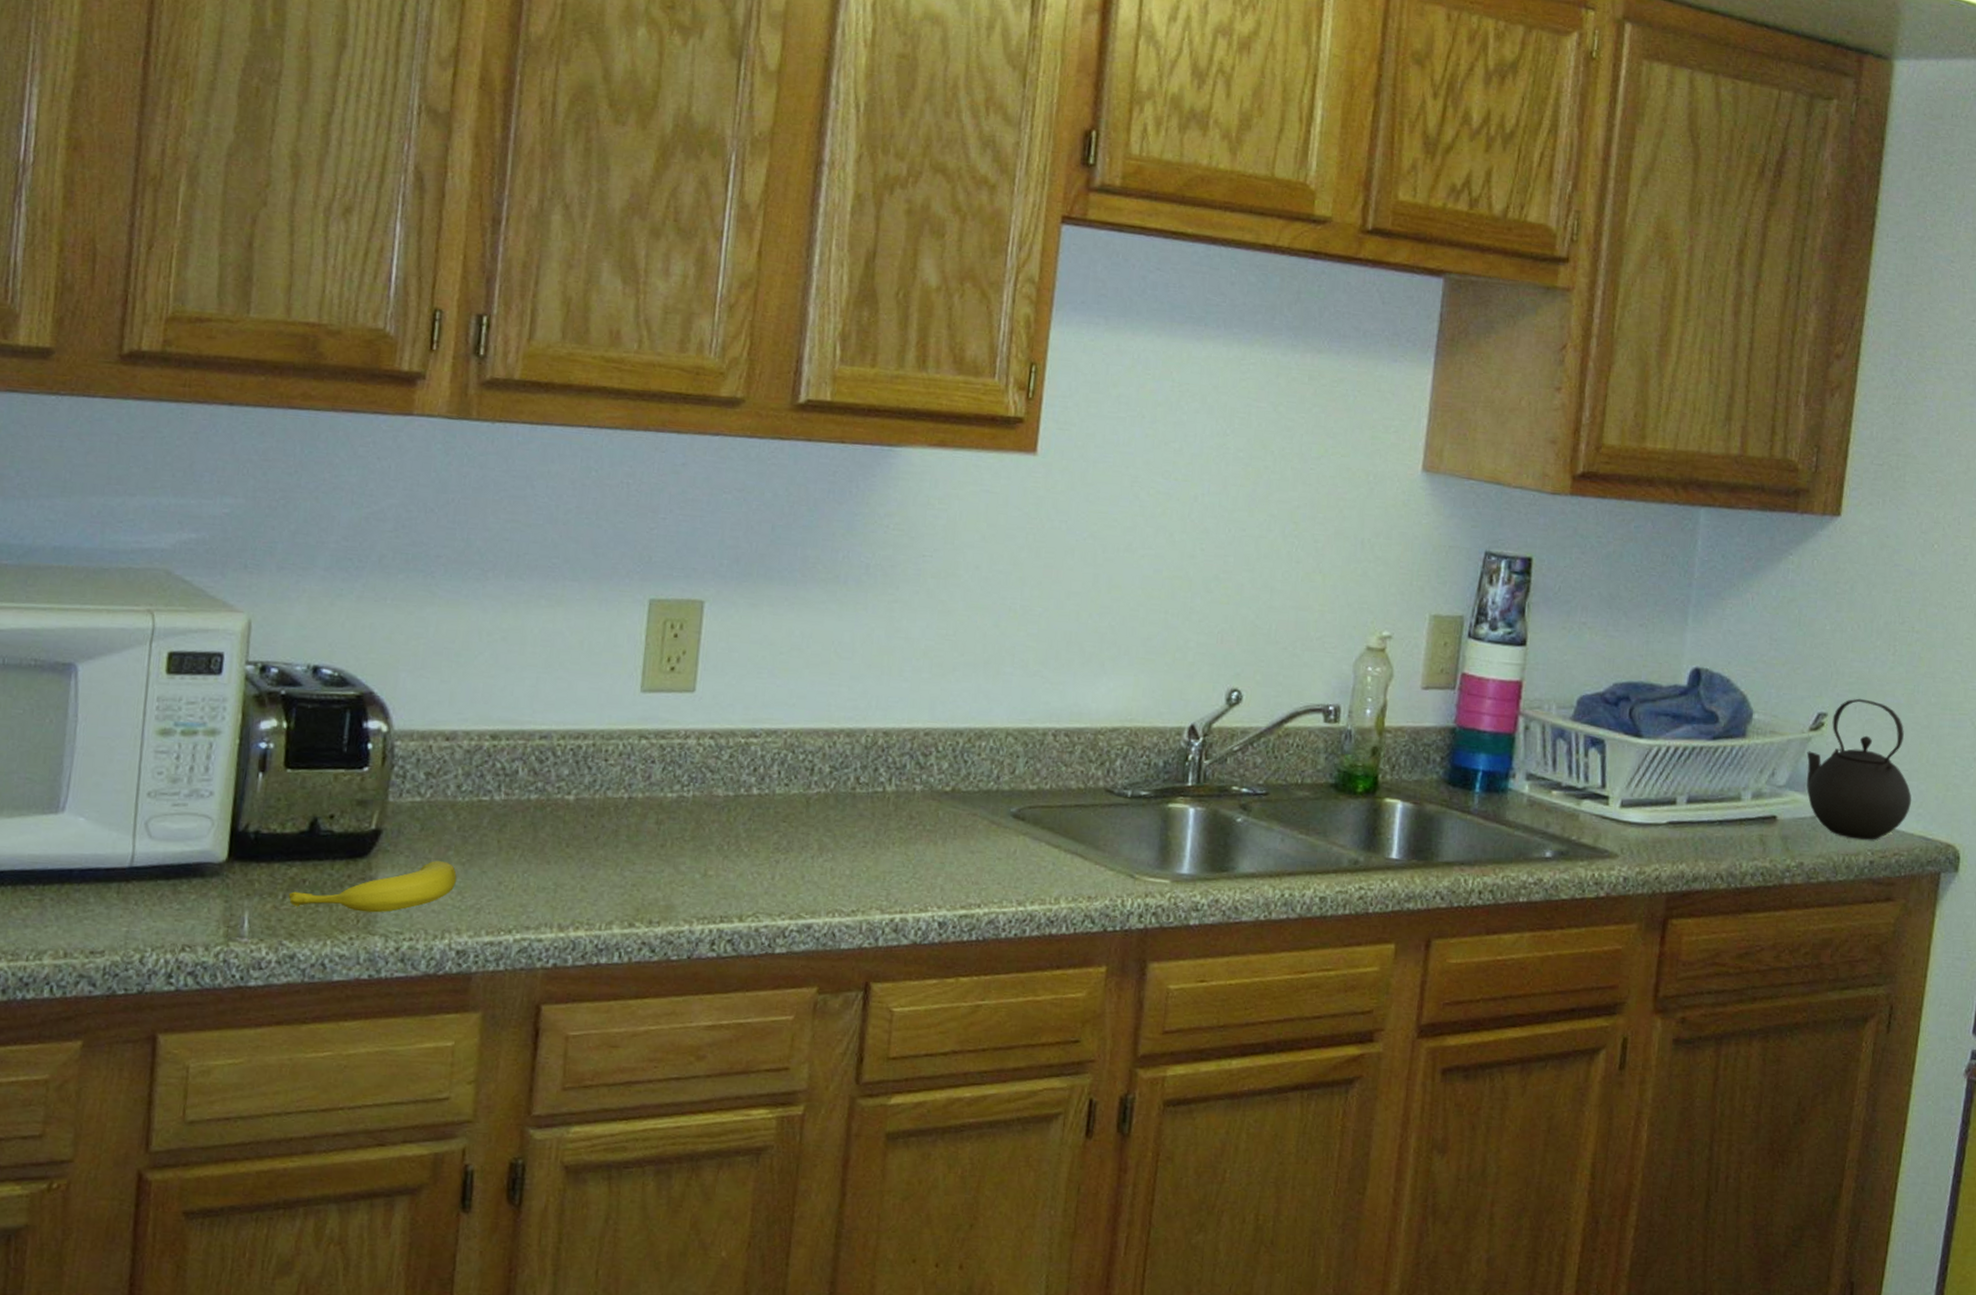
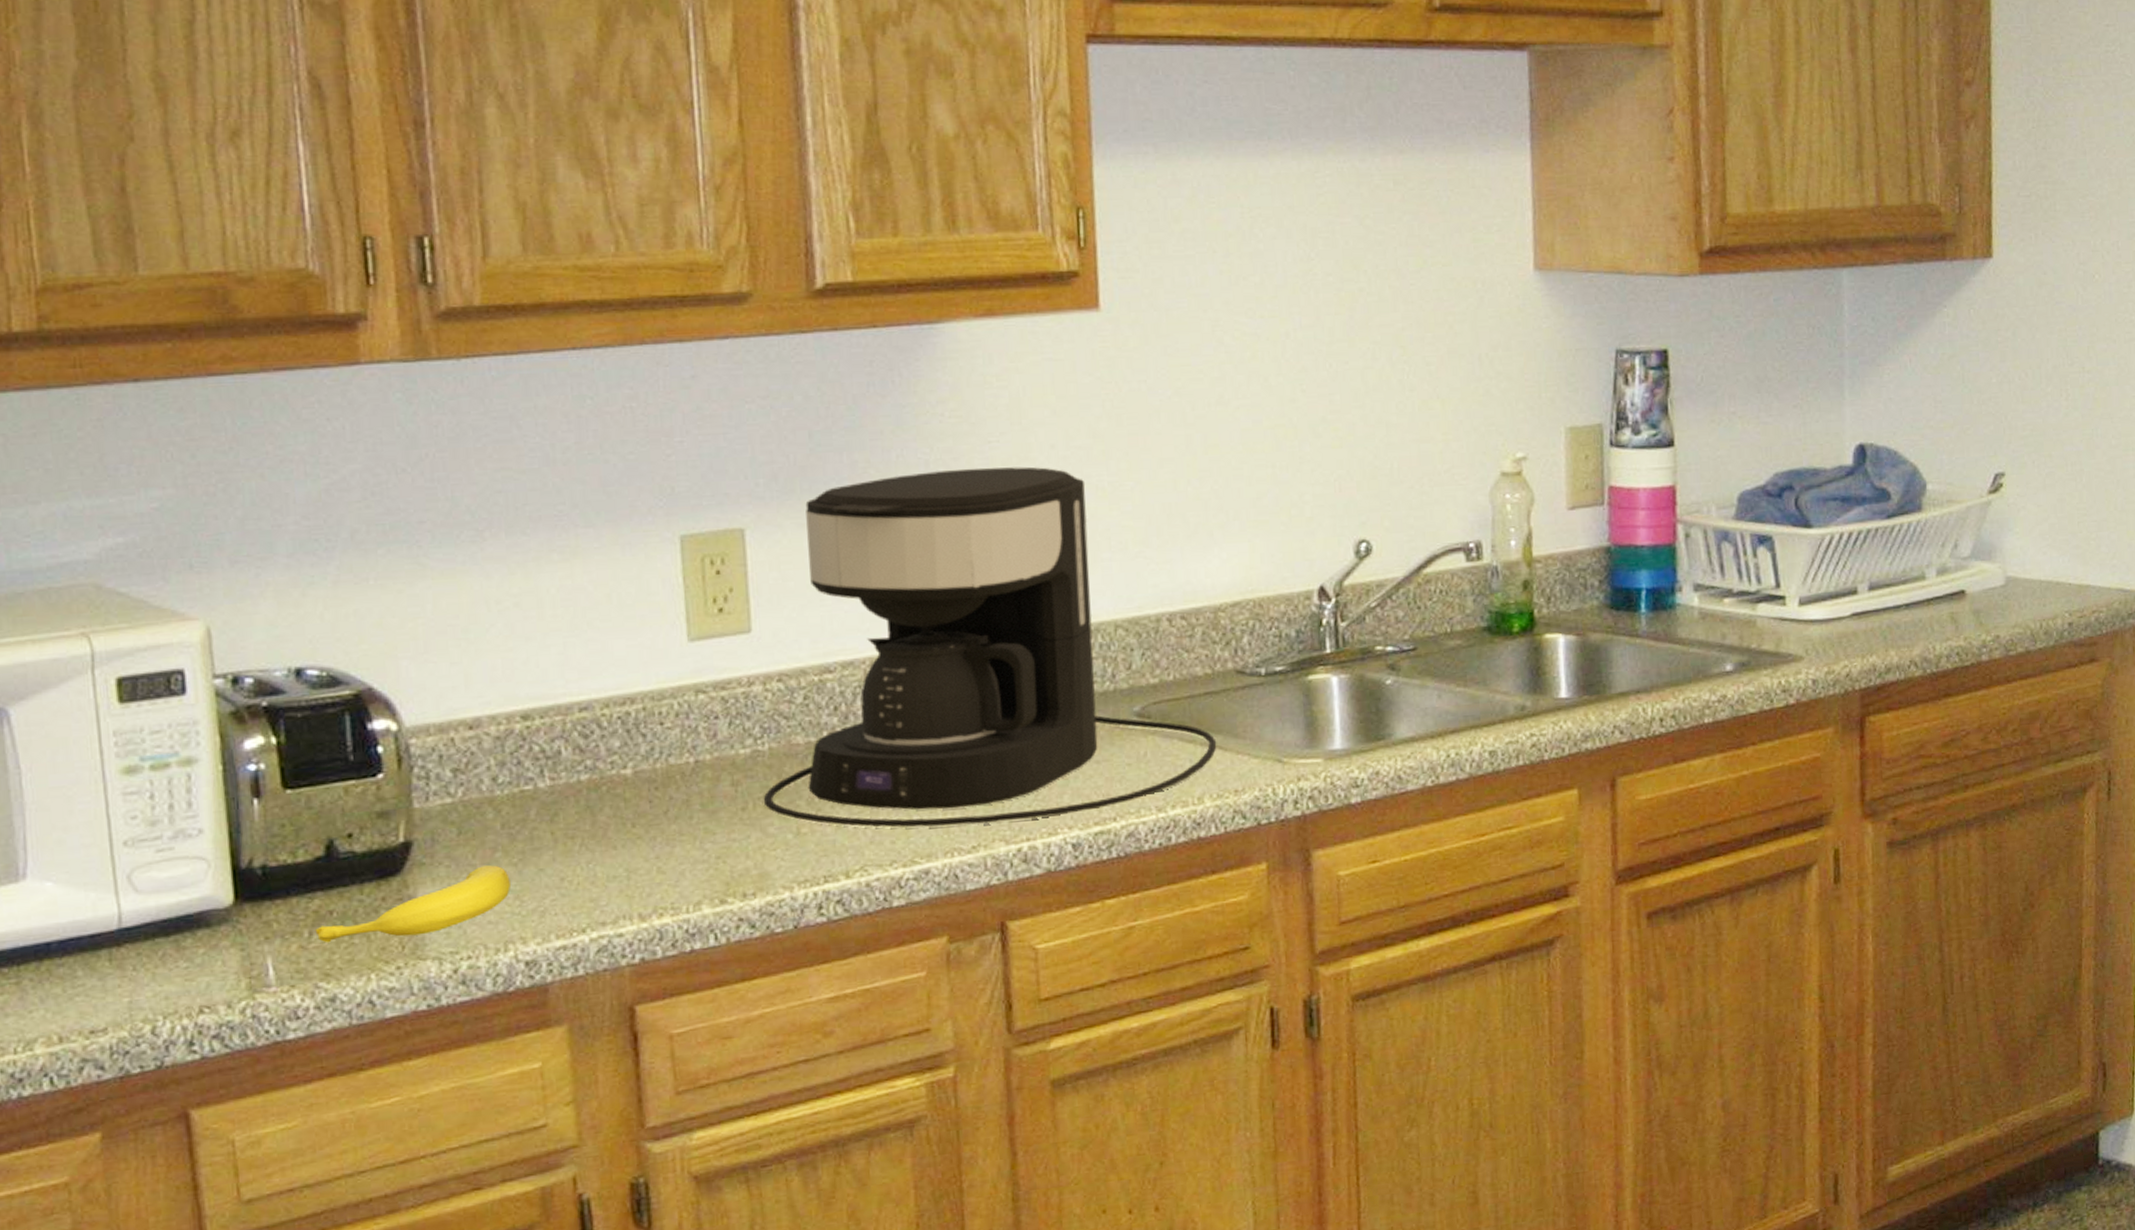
coffee maker: none [680,574,1079,895] -> present [763,466,1217,828]
kettle: present [1806,698,1912,840] -> none [1988,451,2104,602]

